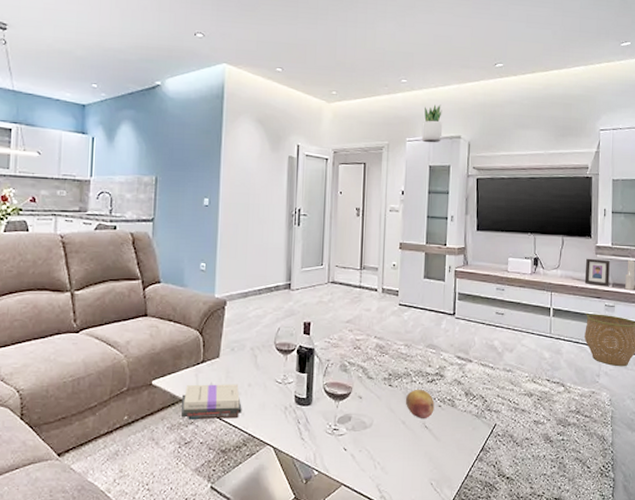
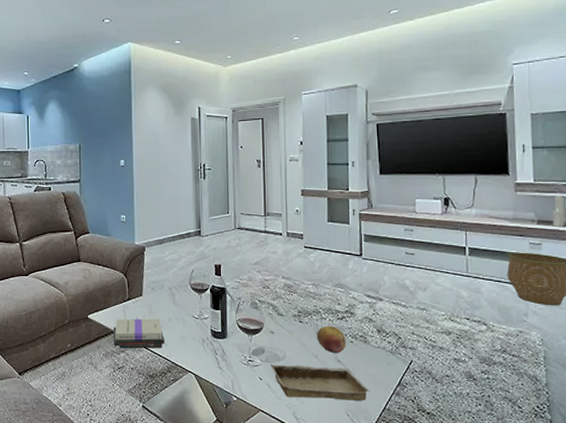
tray: none [356,432,455,469] -> present [271,364,370,401]
planter: present [421,104,443,143] -> none [316,57,338,94]
picture frame: present [584,258,610,287] -> none [503,196,533,224]

